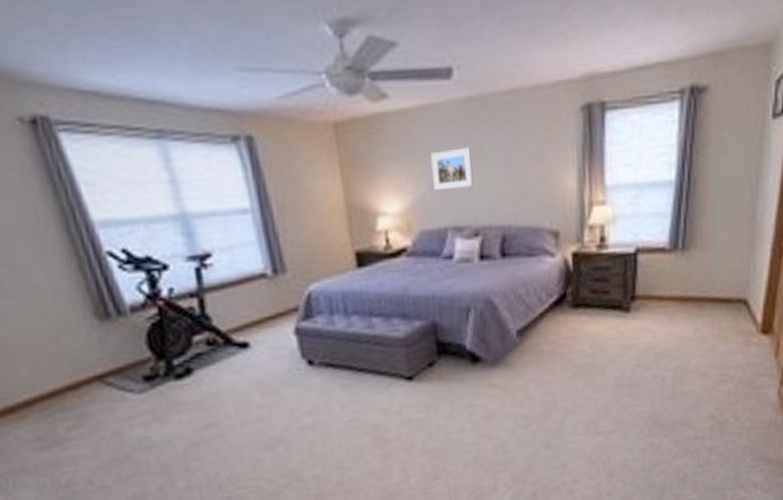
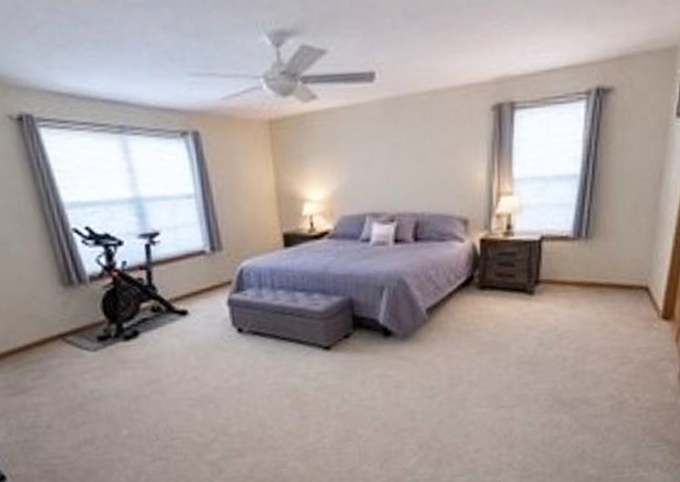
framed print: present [431,147,474,191] -> none [353,142,391,181]

